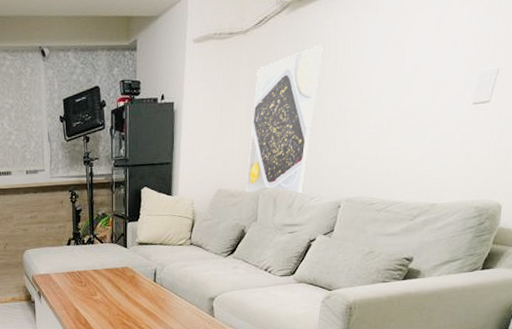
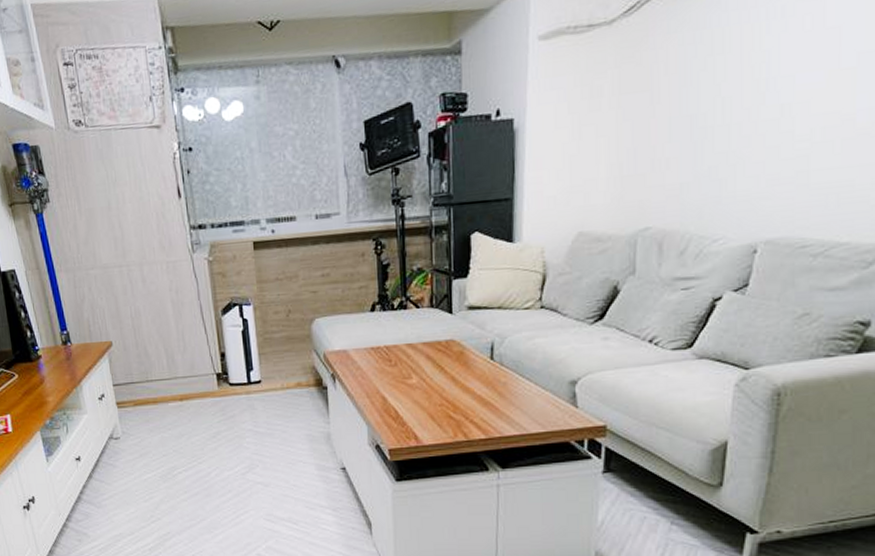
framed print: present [246,45,323,194] -> none [618,34,721,235]

